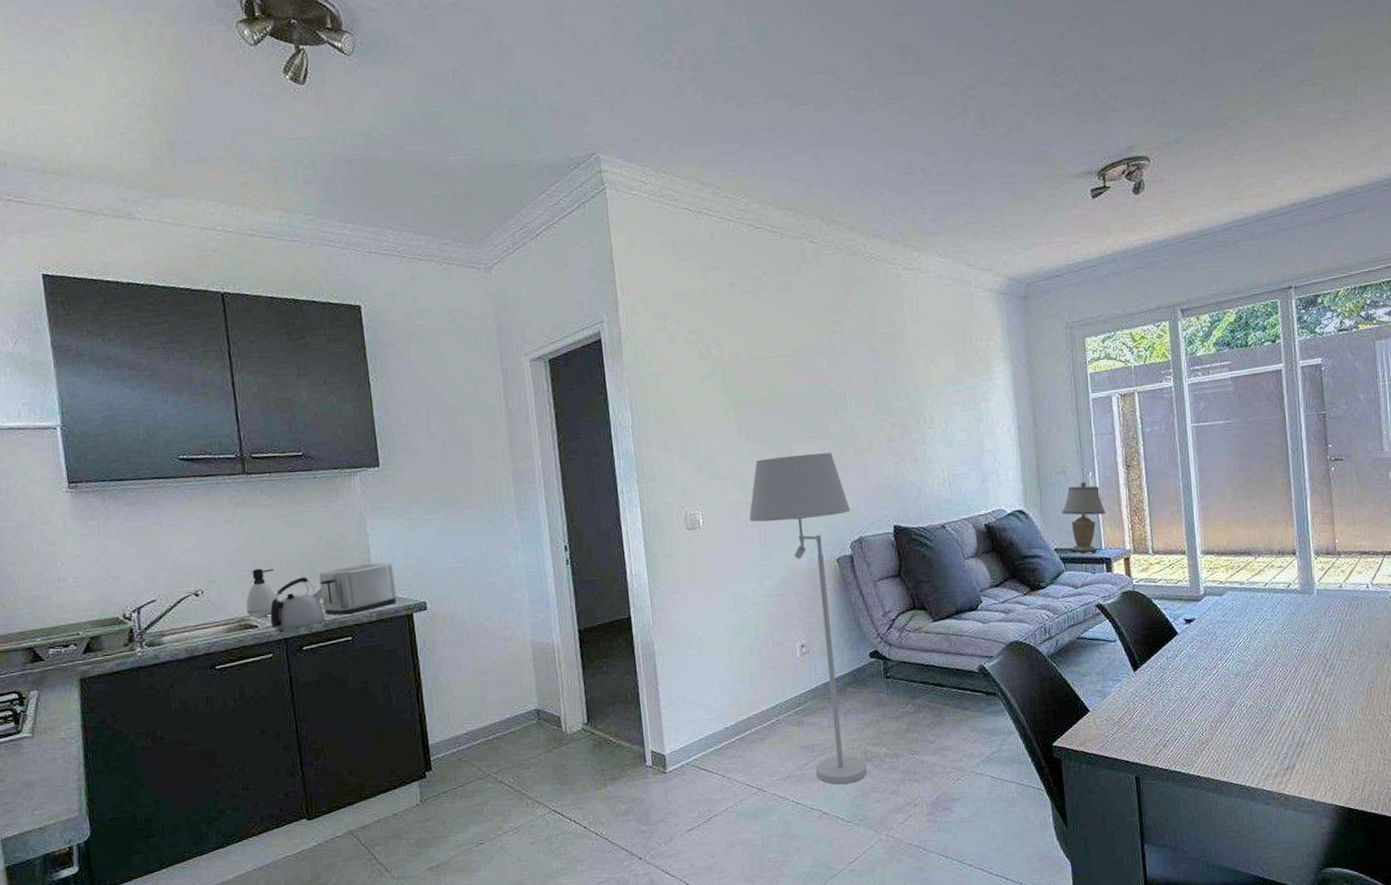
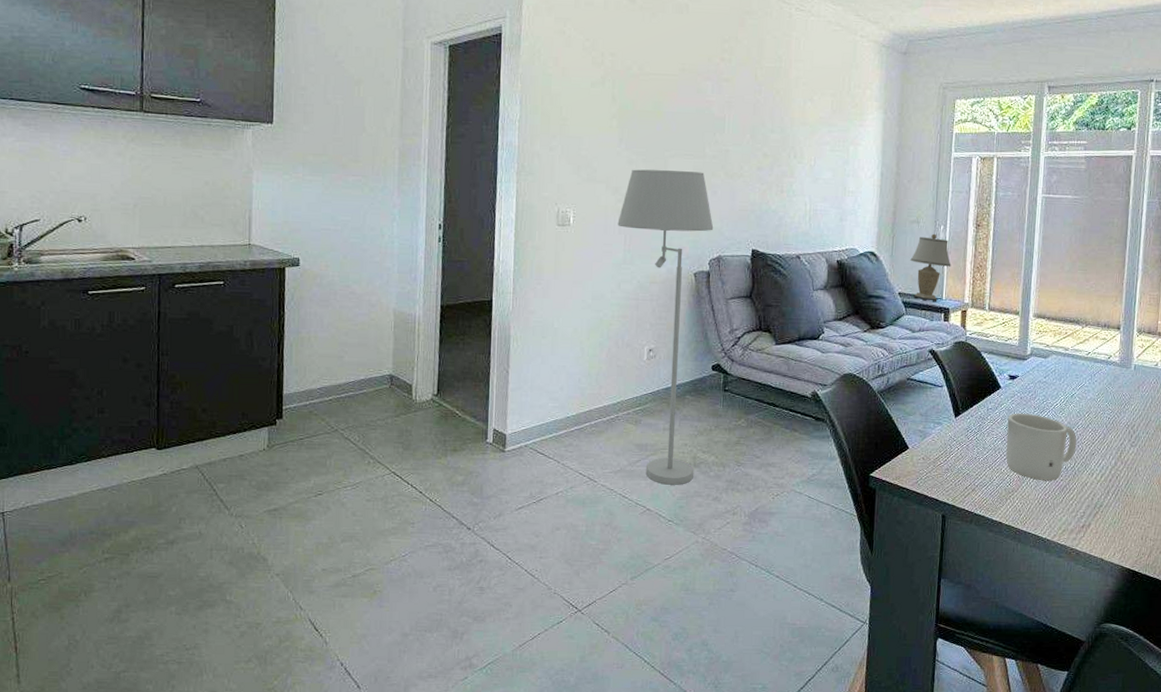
soap dispenser: present [246,568,276,618] -> none [125,204,157,251]
kettle: present [270,577,326,633] -> none [148,218,205,269]
toaster: present [319,562,397,616] -> none [199,214,273,260]
mug: none [1190,656,1268,726] -> present [1005,413,1077,481]

